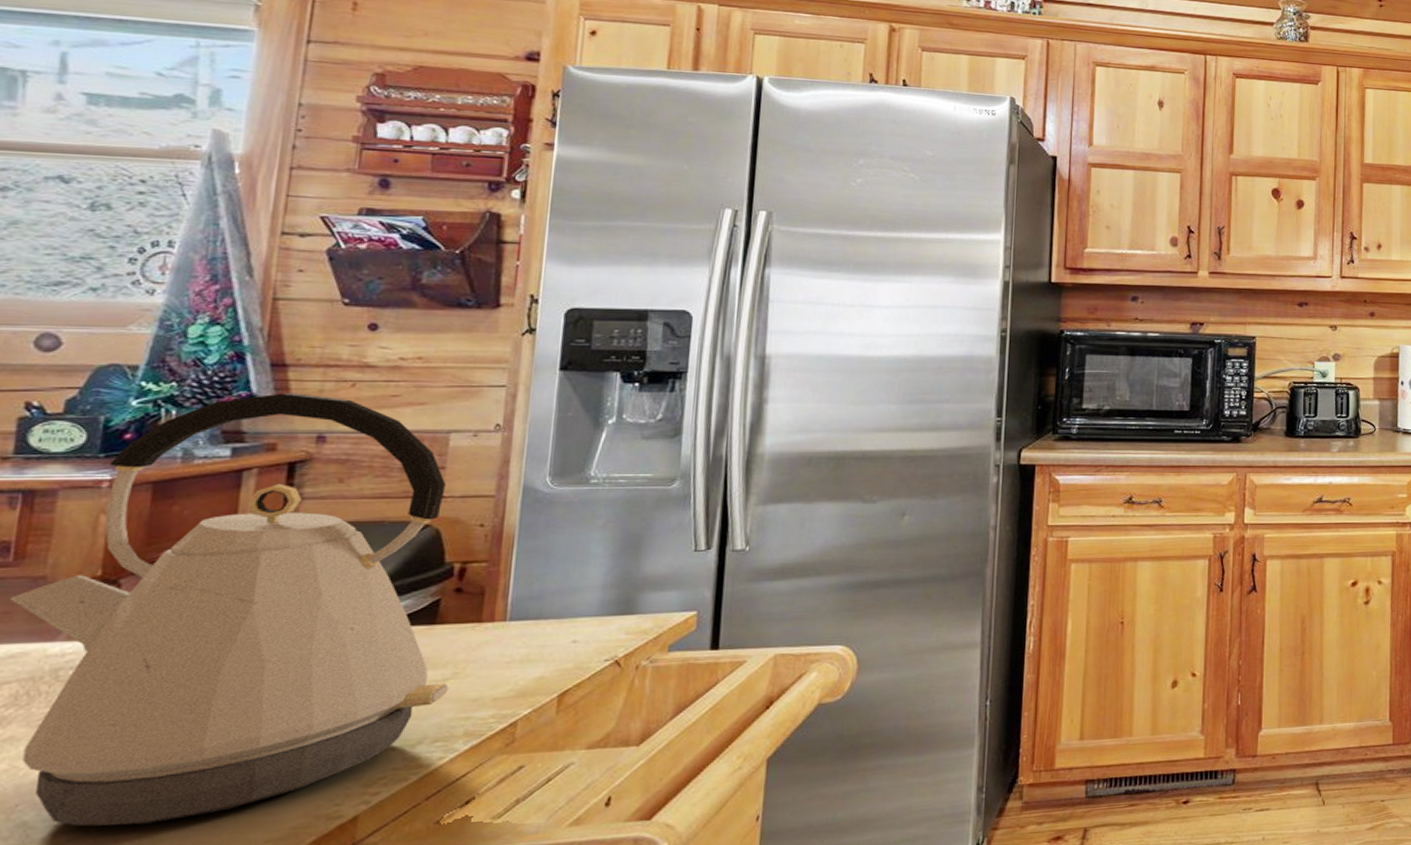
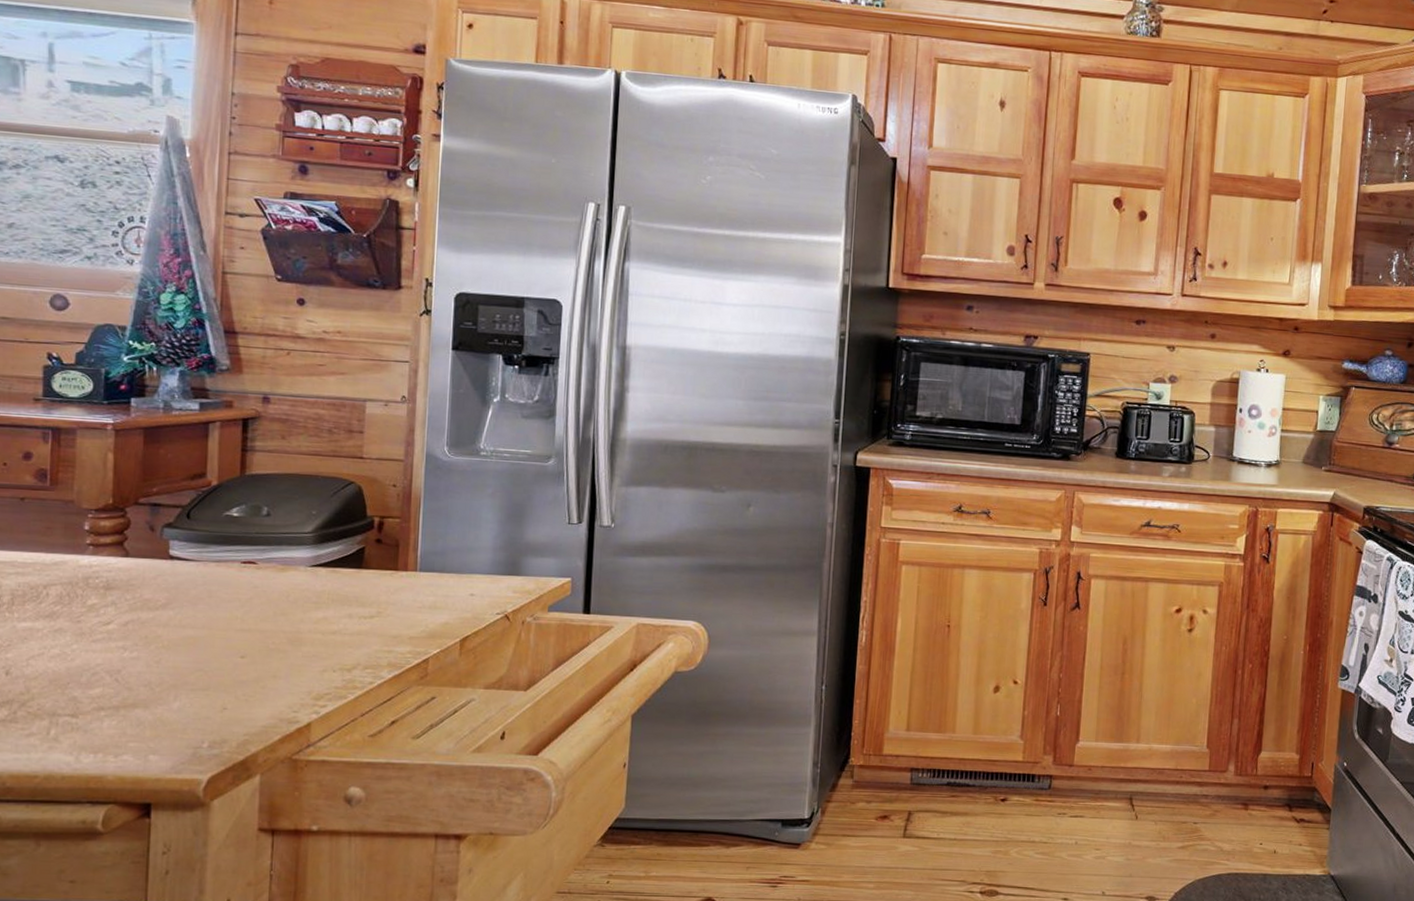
kettle: present [8,393,449,826] -> none [49,357,374,710]

